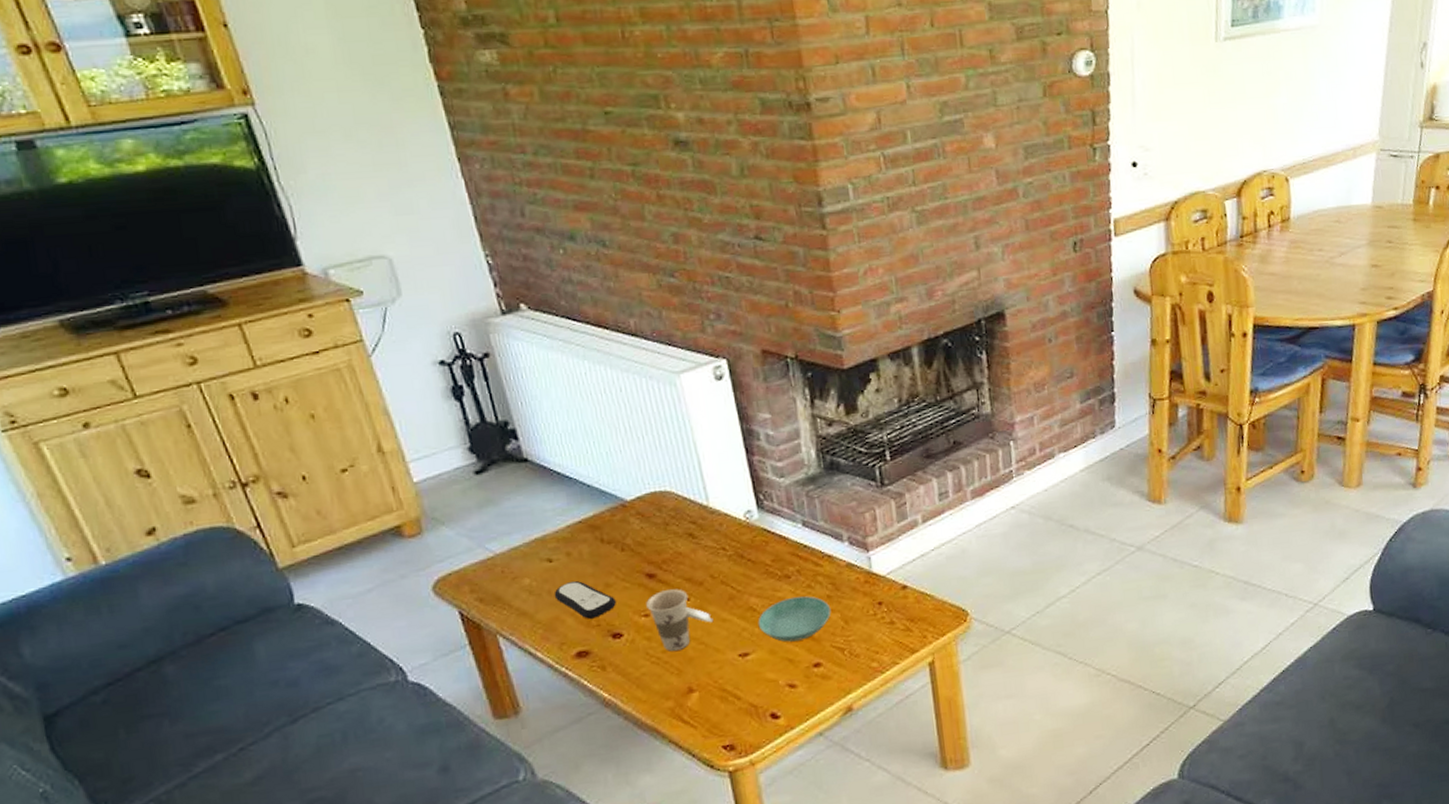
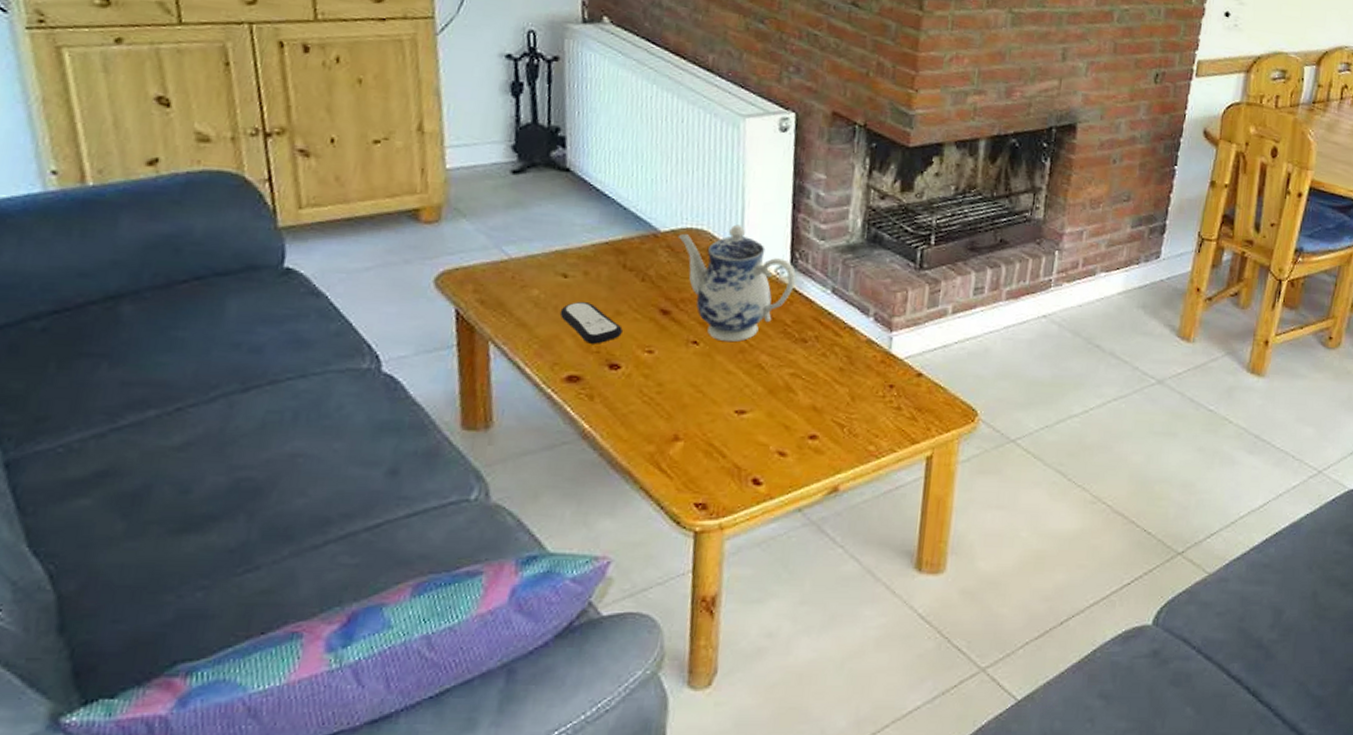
teapot: none [644,479,766,593] -> present [677,224,796,343]
cup: present [646,589,714,651] -> none [652,329,718,394]
saucer: present [758,596,832,642] -> none [762,363,841,409]

